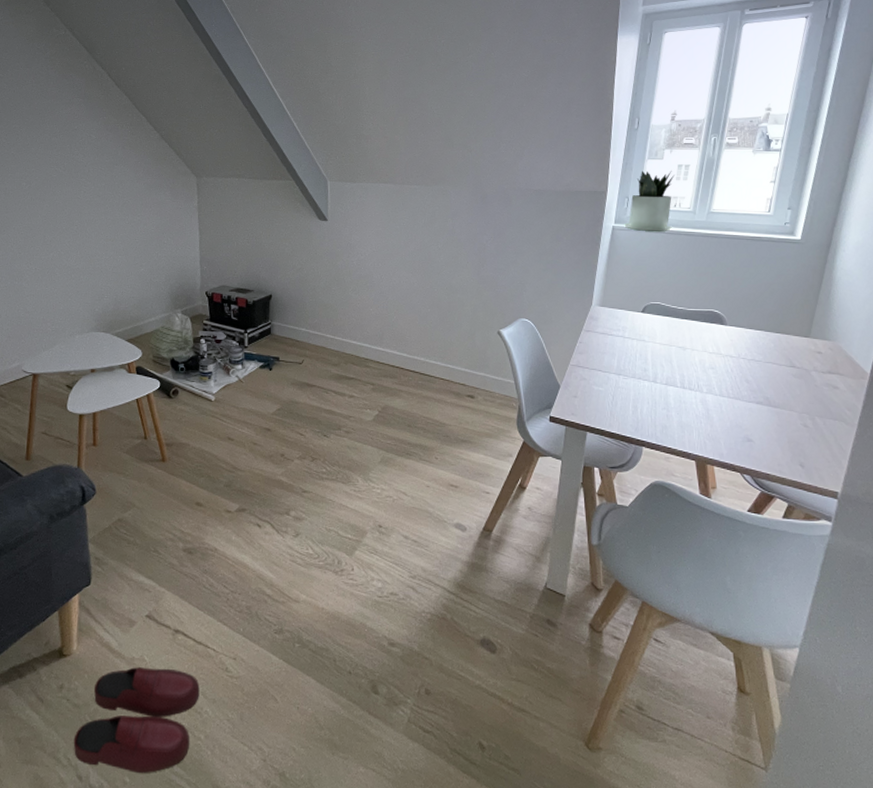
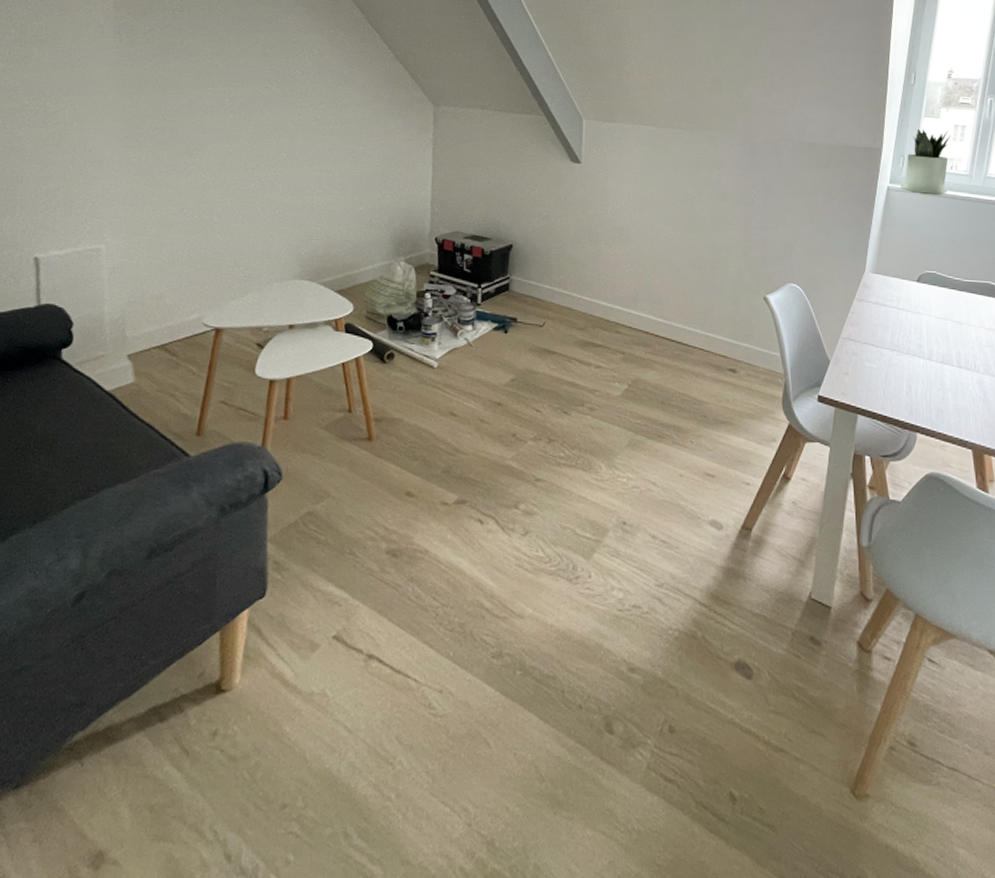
slippers: present [73,667,200,773] -> none [223,705,395,848]

